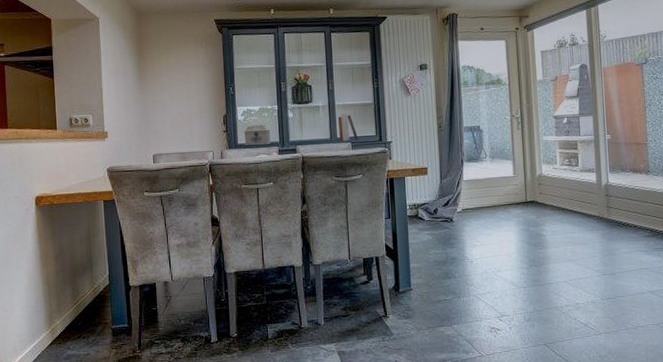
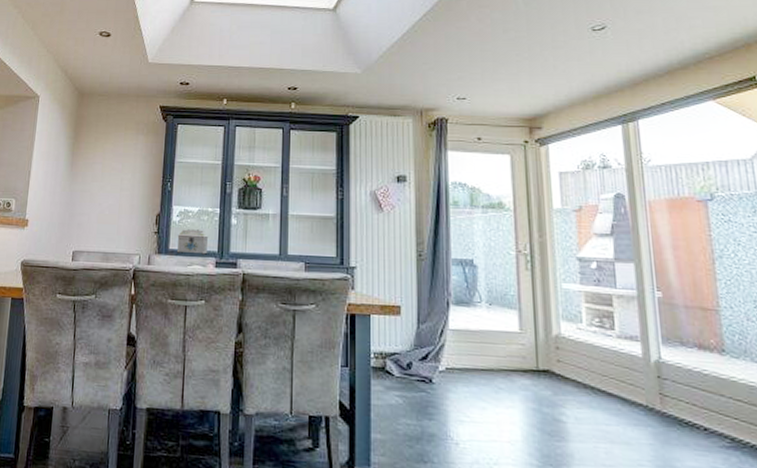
books: present [338,112,358,142] -> none [291,224,314,261]

